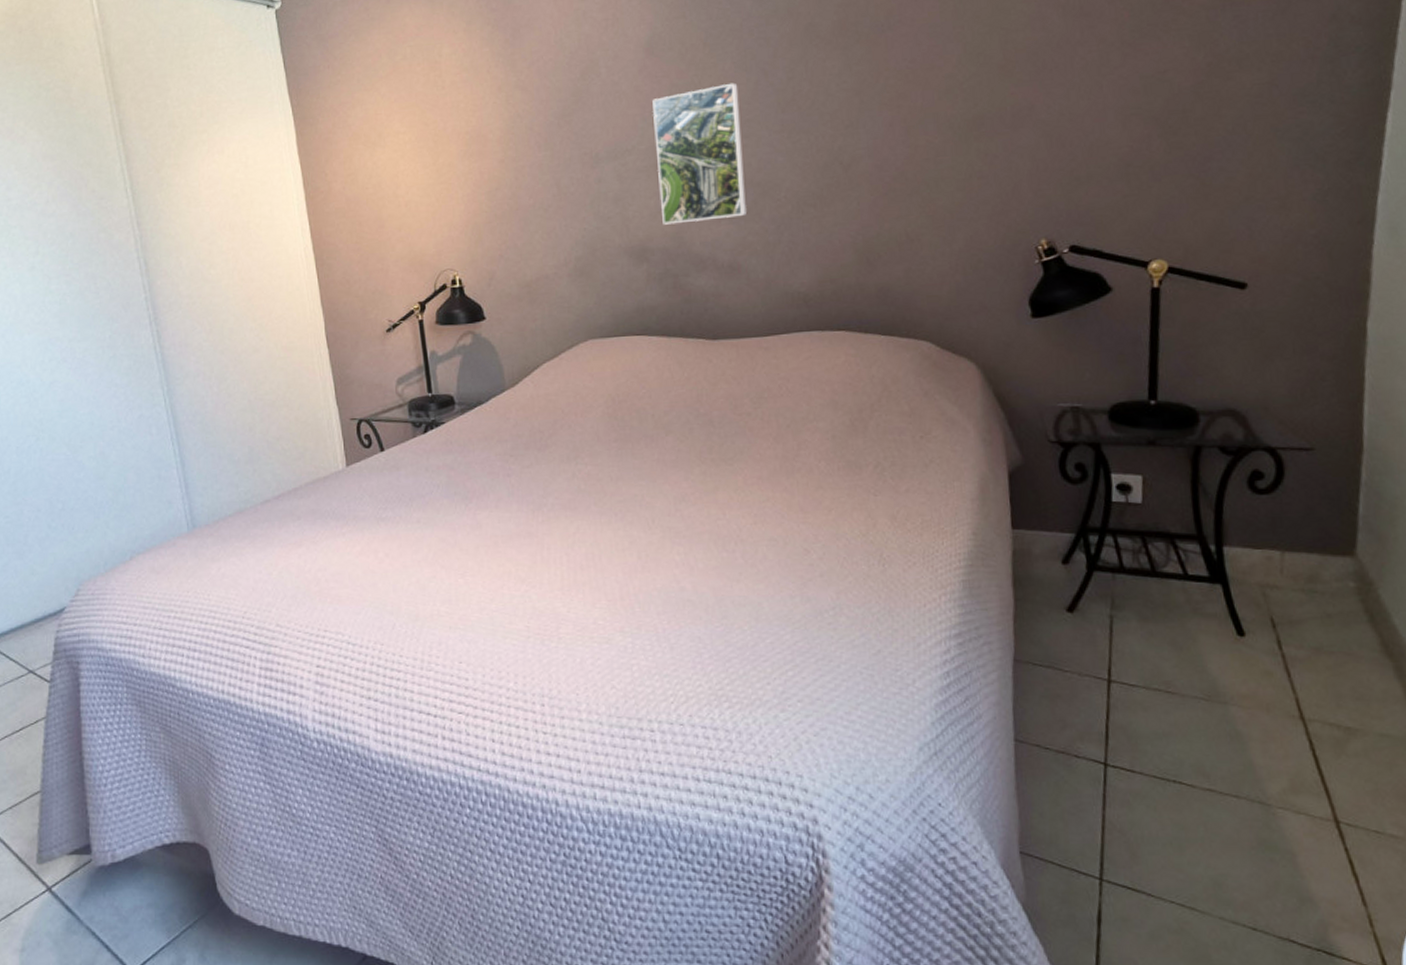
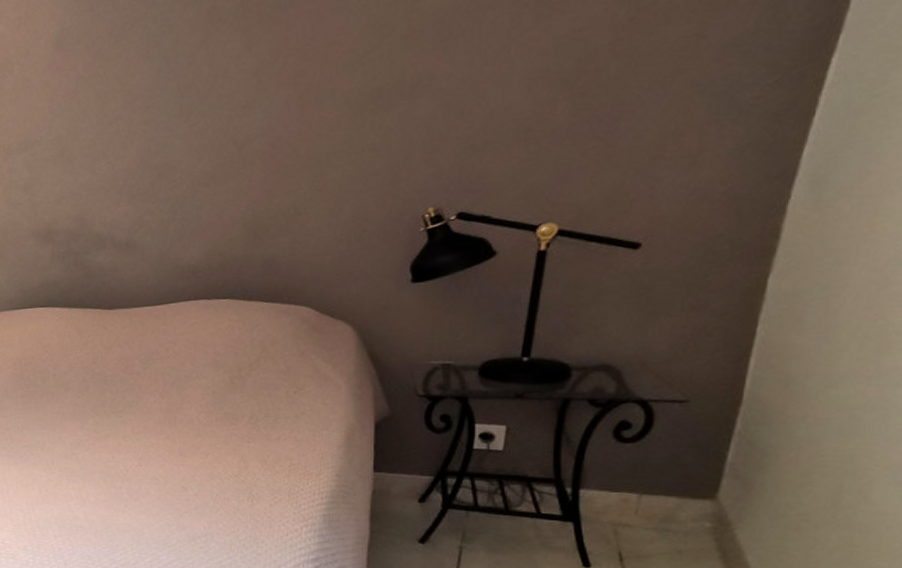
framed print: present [652,82,747,225] -> none [60,71,144,209]

